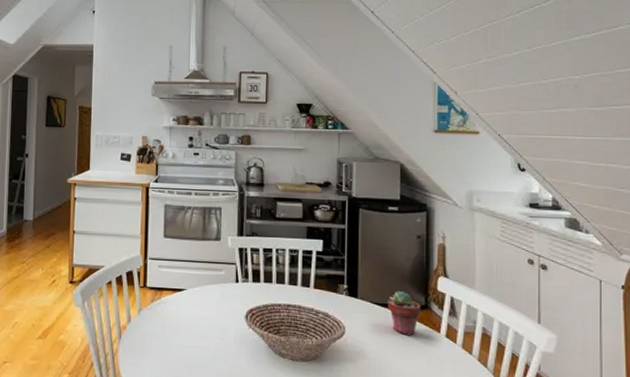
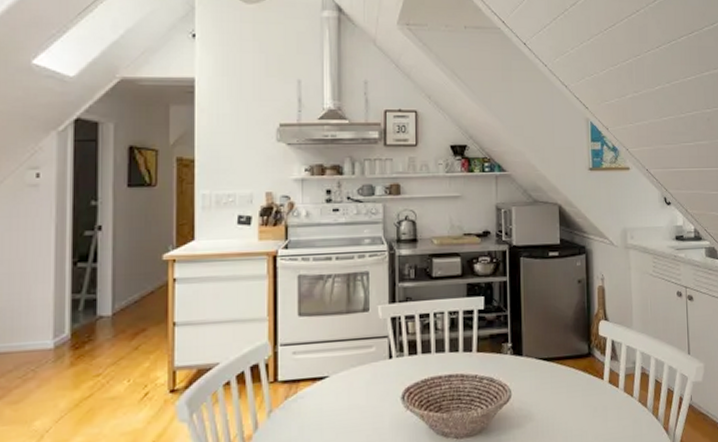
potted succulent: present [387,291,421,336] -> none [552,342,585,389]

